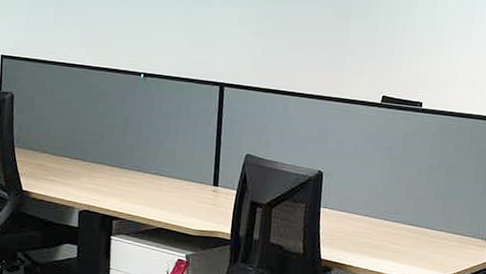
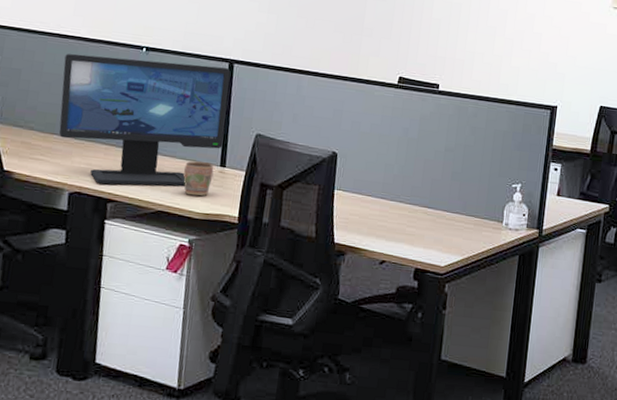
computer monitor: none [68,81,221,205] -> present [58,53,231,187]
mug: none [180,180,208,214] -> present [183,161,214,197]

